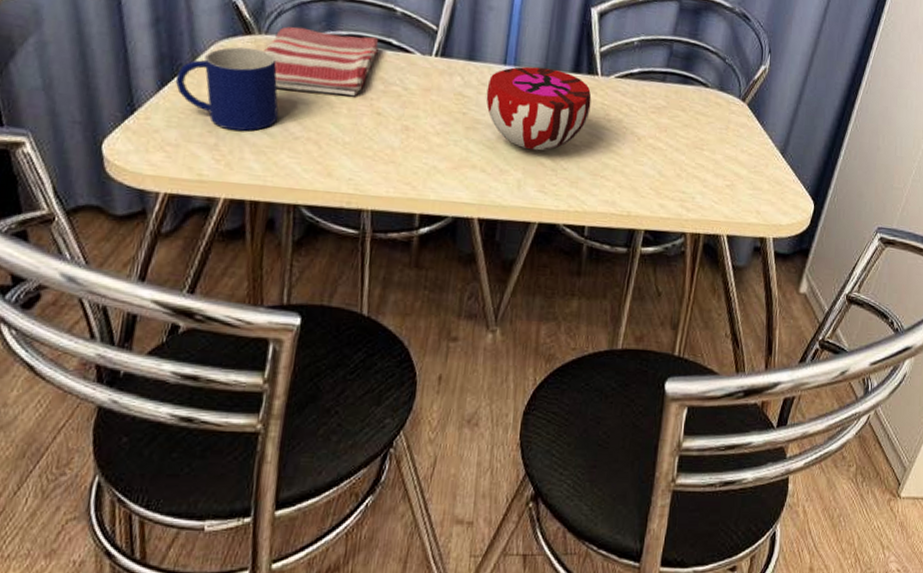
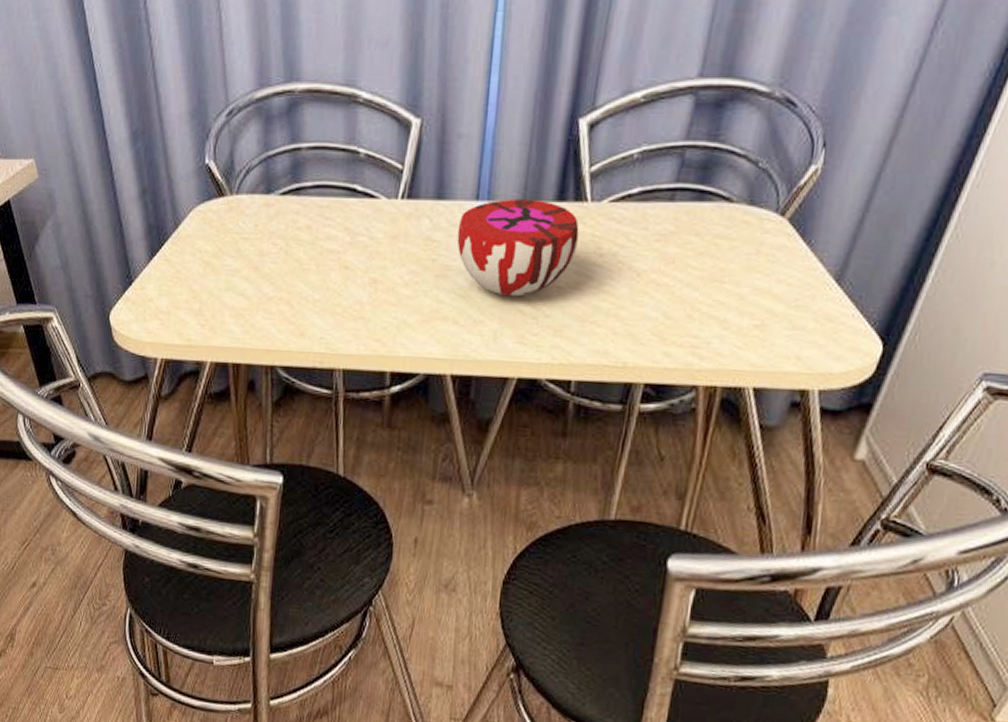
mug: present [175,47,279,131] -> none [162,210,253,295]
dish towel: present [264,26,379,97] -> none [236,183,344,252]

